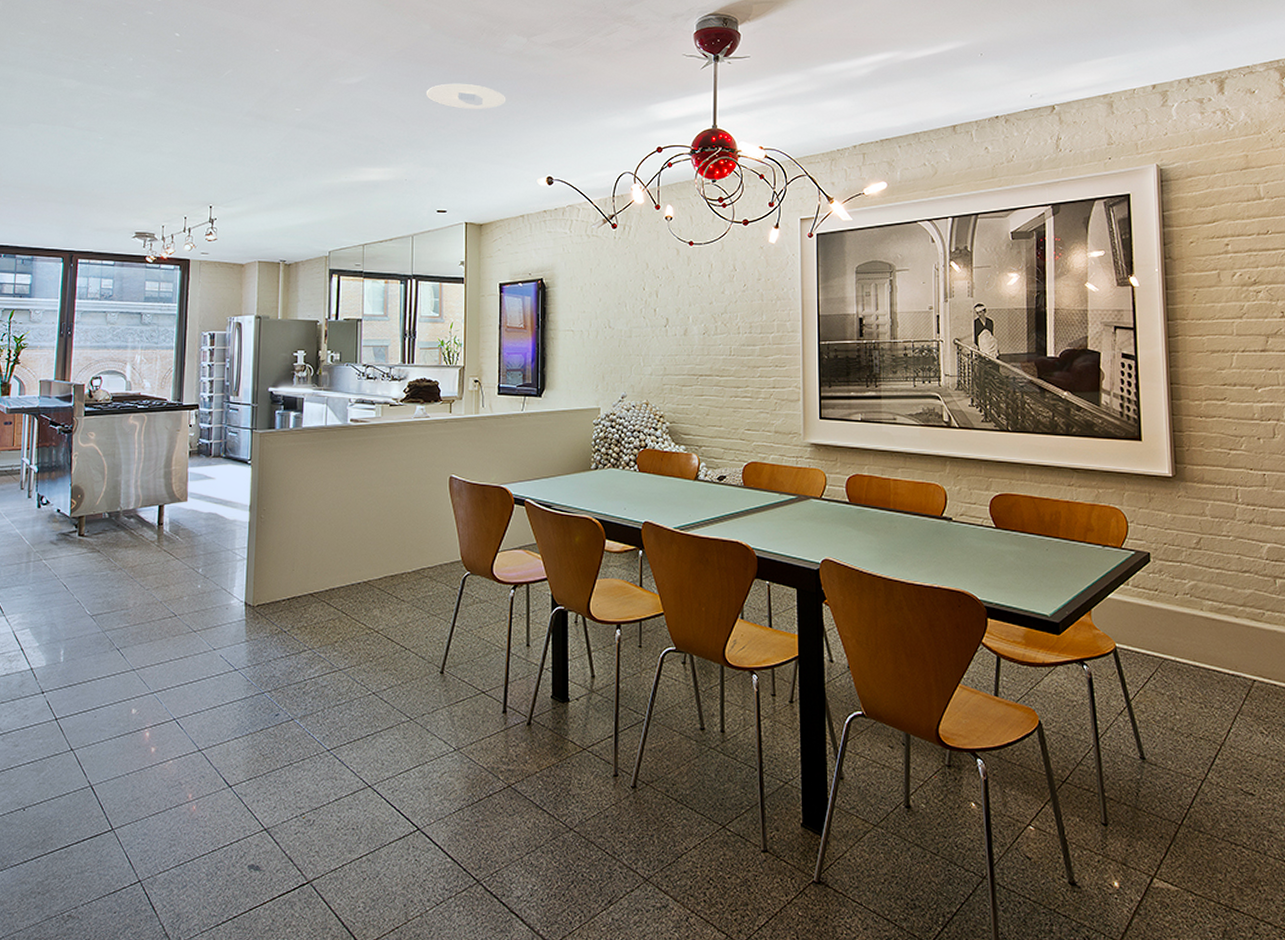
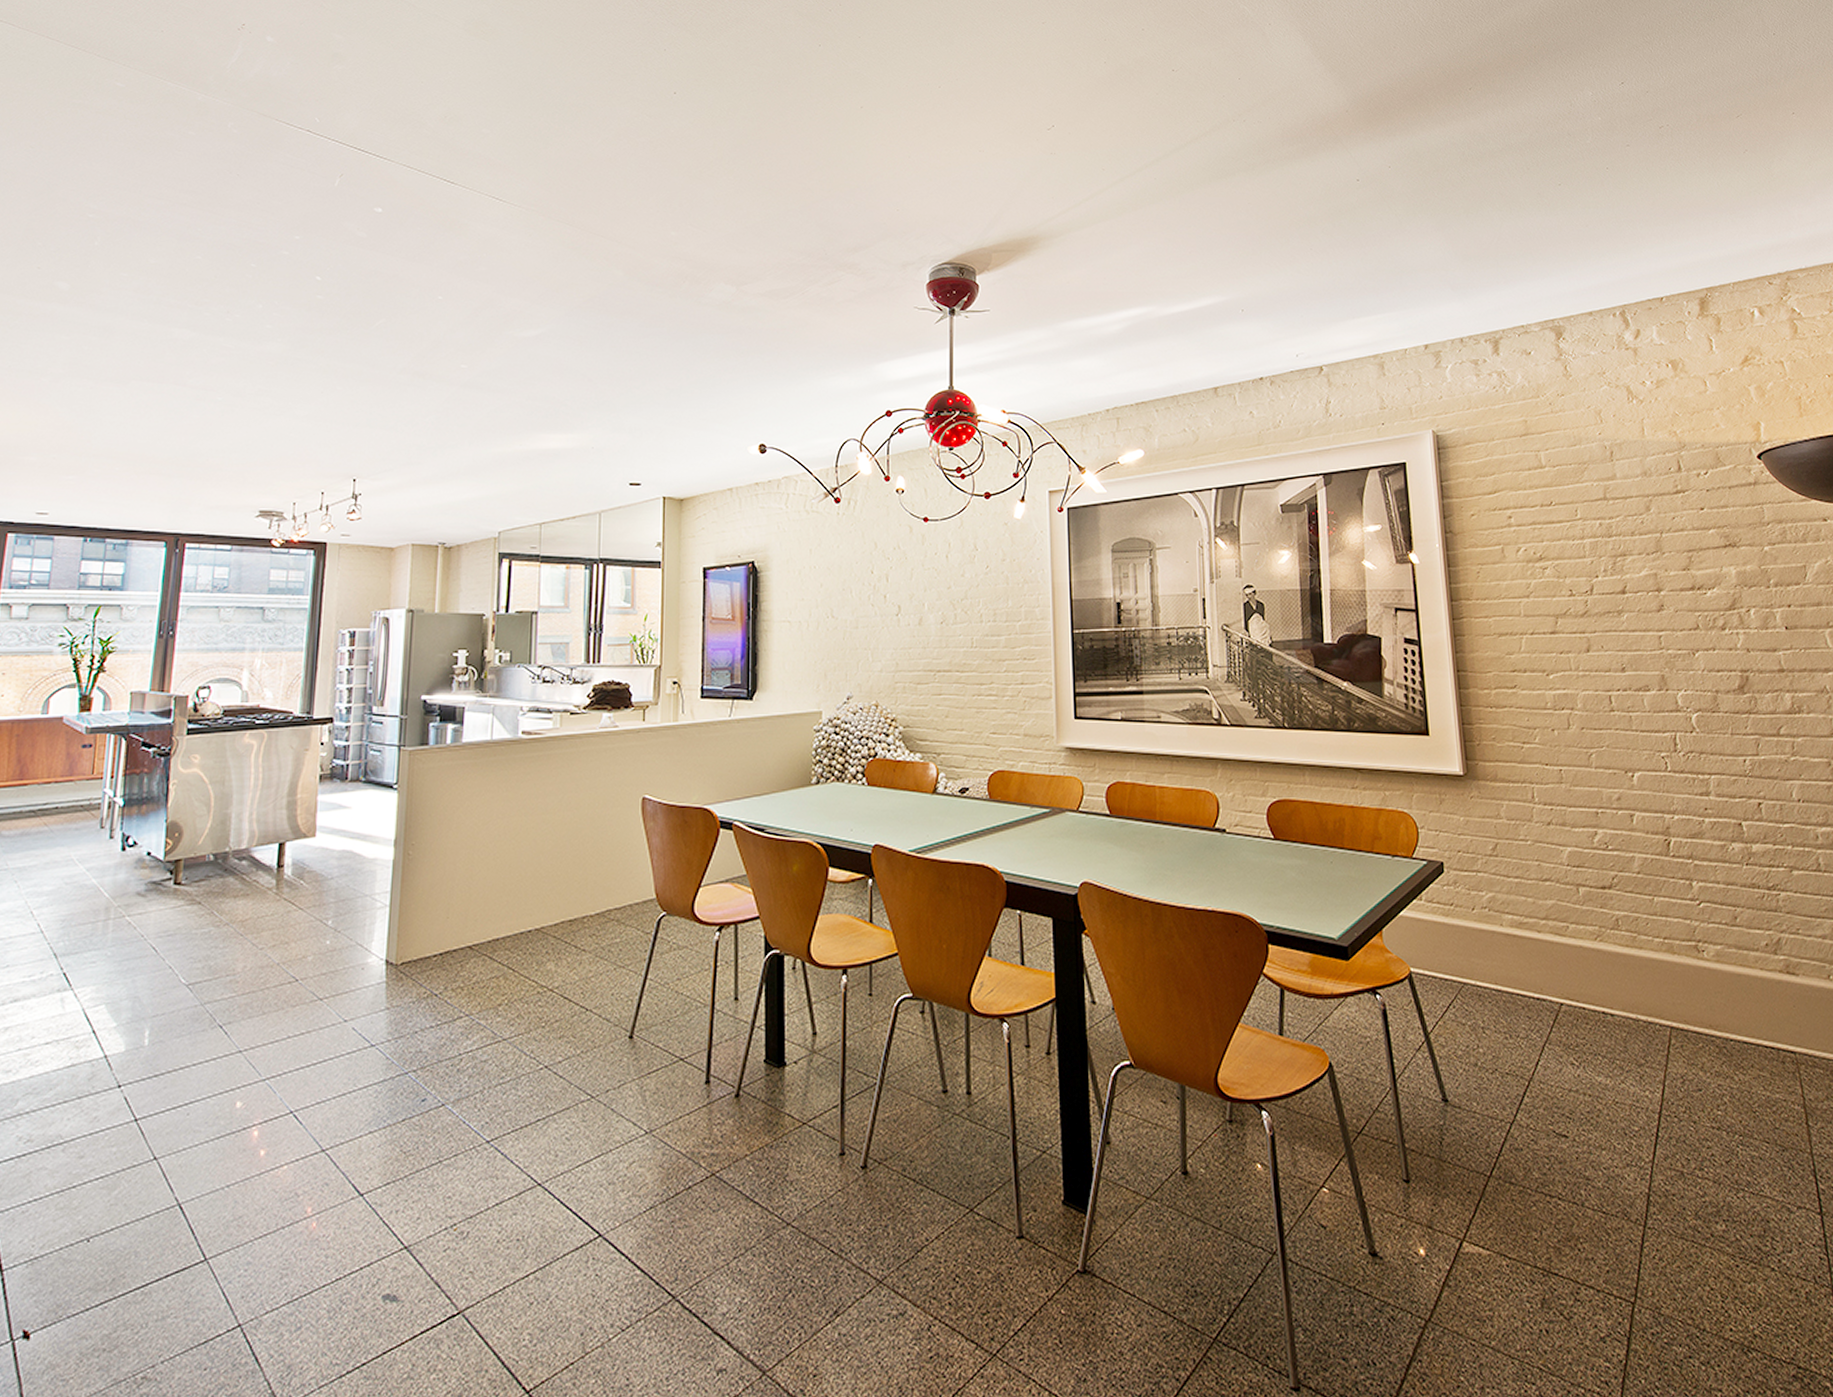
recessed light: present [427,83,506,110] -> none [618,337,712,368]

